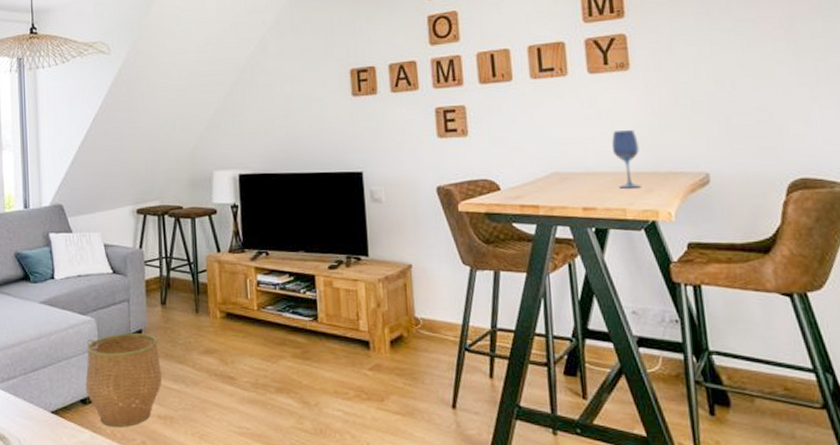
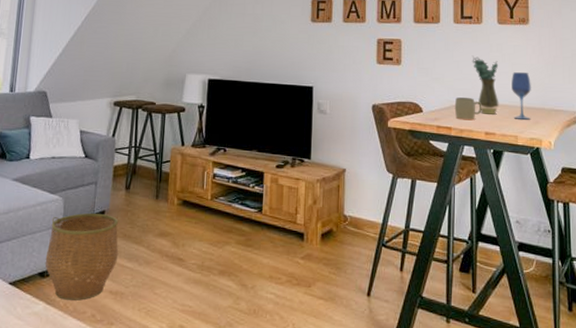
mug: none [540,168,576,196] -> present [454,97,482,121]
vase: none [558,115,599,186] -> present [472,55,499,115]

